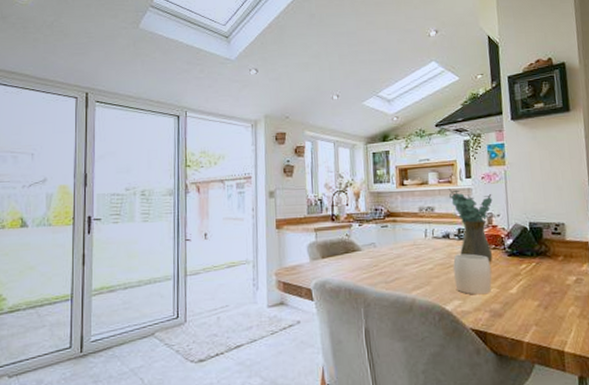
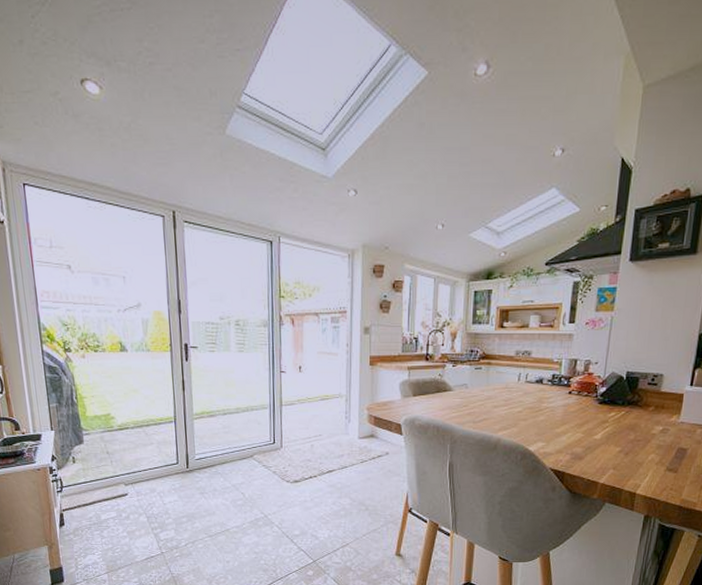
vase: present [448,189,493,266] -> none [548,333,594,412]
mug: present [452,253,492,295] -> none [540,399,580,438]

